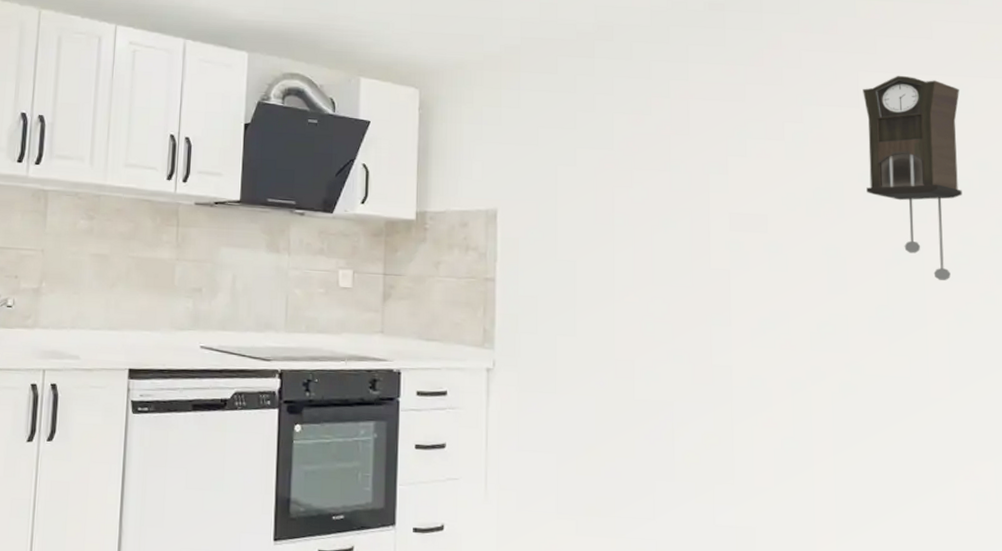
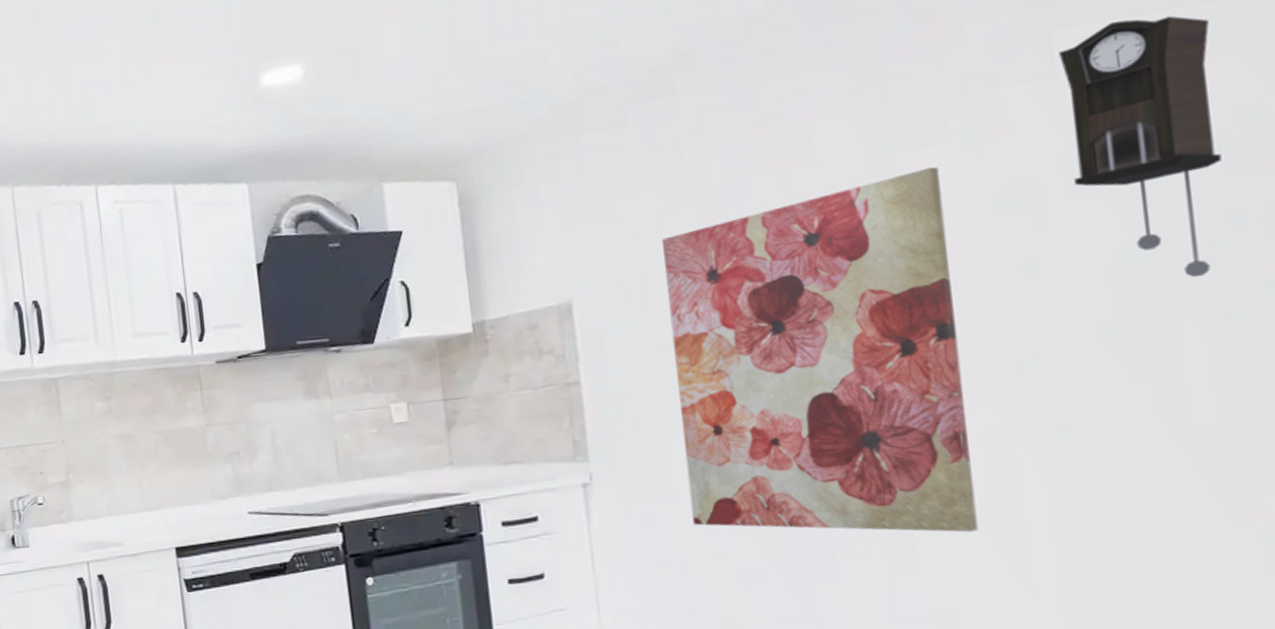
wall art: none [570,156,781,459] -> present [661,166,979,533]

